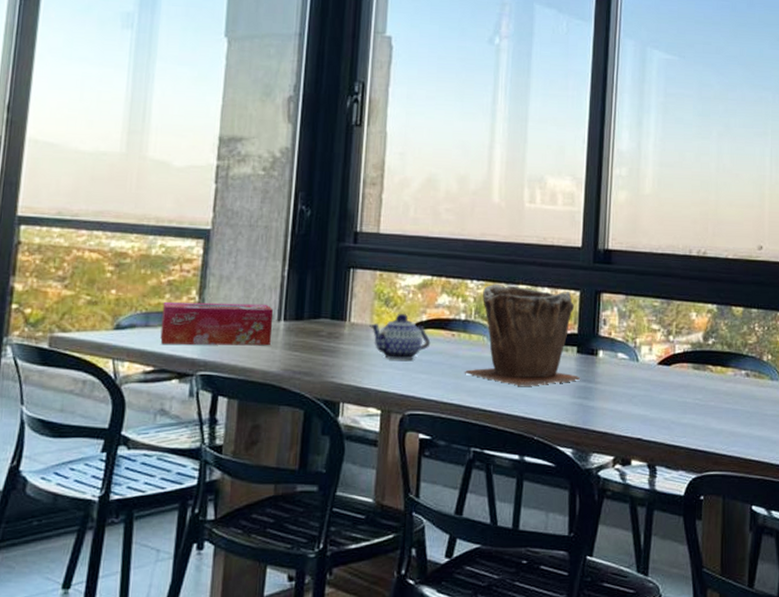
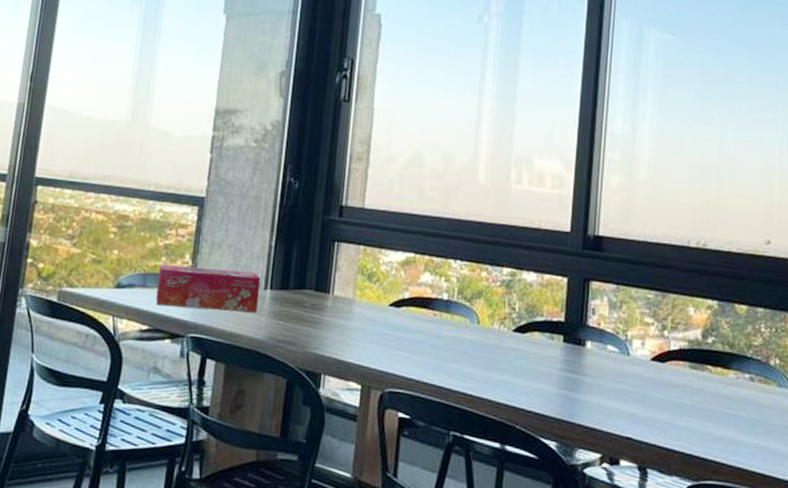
teapot: present [369,313,431,360] -> none [352,288,412,337]
plant pot: present [464,283,581,386] -> none [445,265,567,373]

